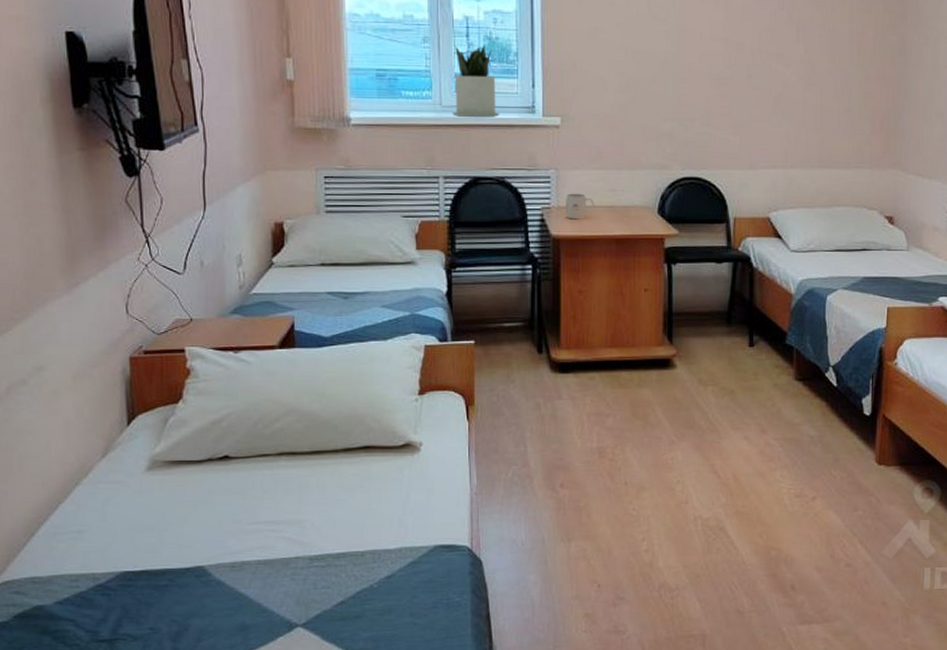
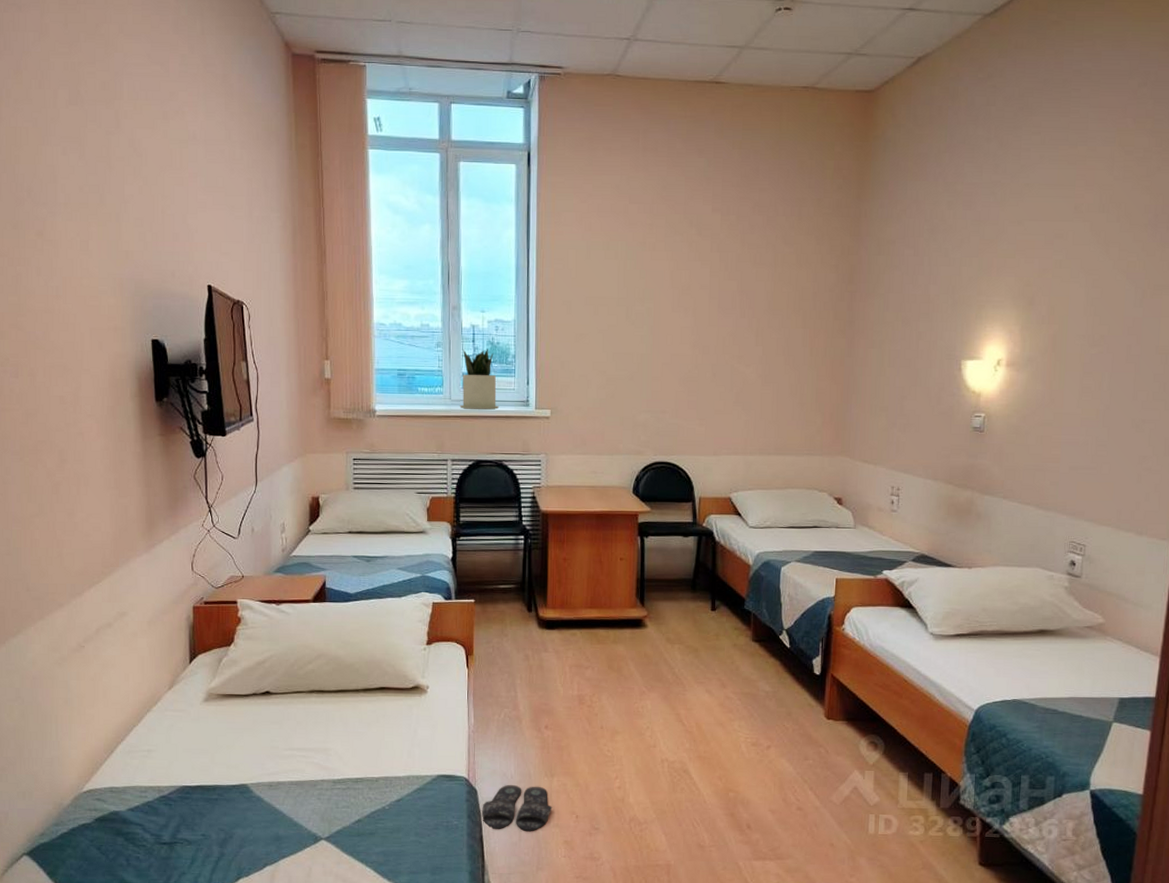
slippers: none [488,552,571,605] -> present [482,784,553,831]
mug: present [566,193,595,220] -> none [554,475,579,497]

